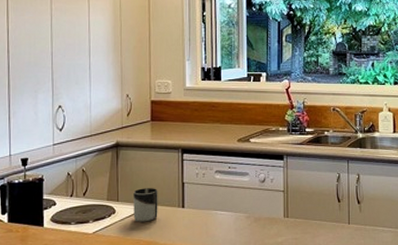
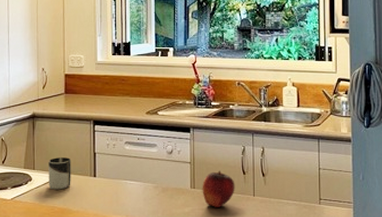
fruit: none [296,198,330,238] -> present [202,170,235,208]

